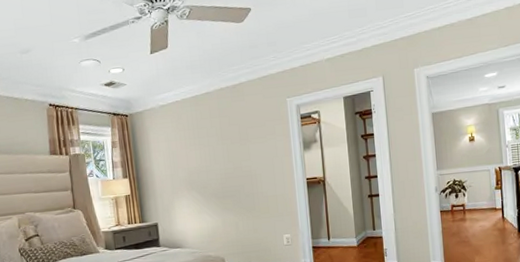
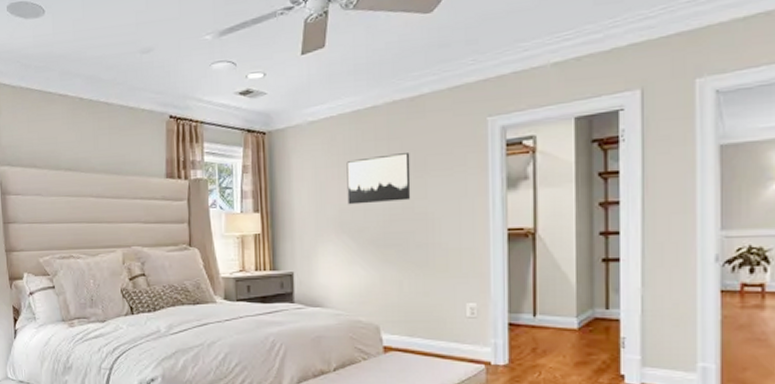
wall art: none [191,126,239,168] -> present [346,153,411,205]

